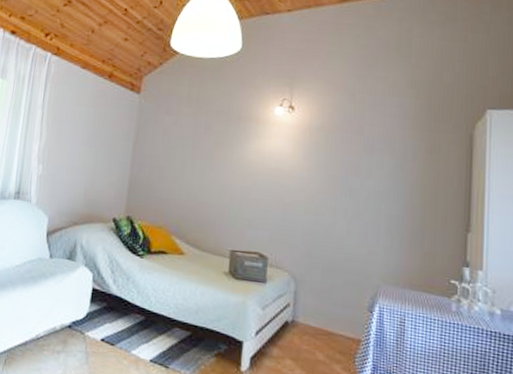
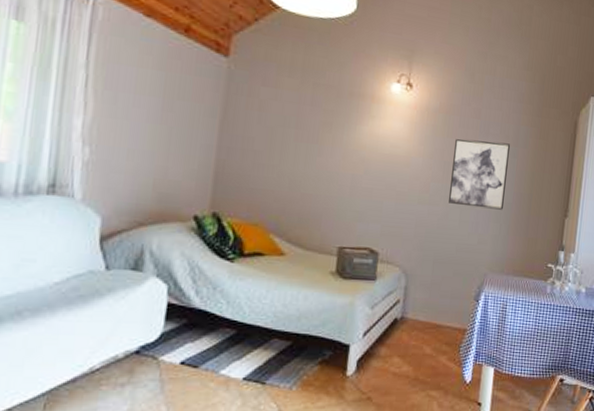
wall art: none [335,154,397,222] -> present [449,139,510,210]

